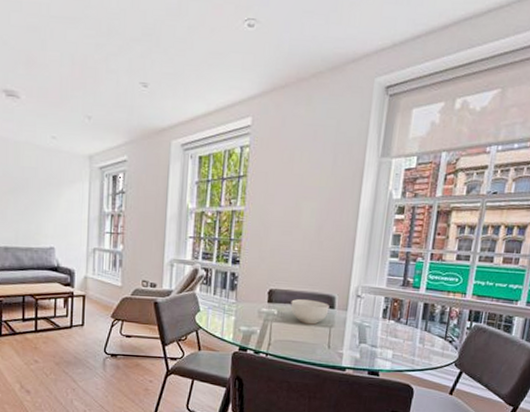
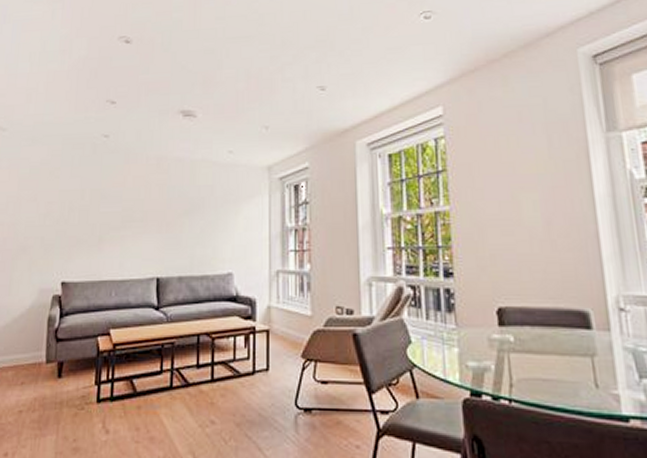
bowl: present [291,298,330,325] -> none [530,317,585,354]

